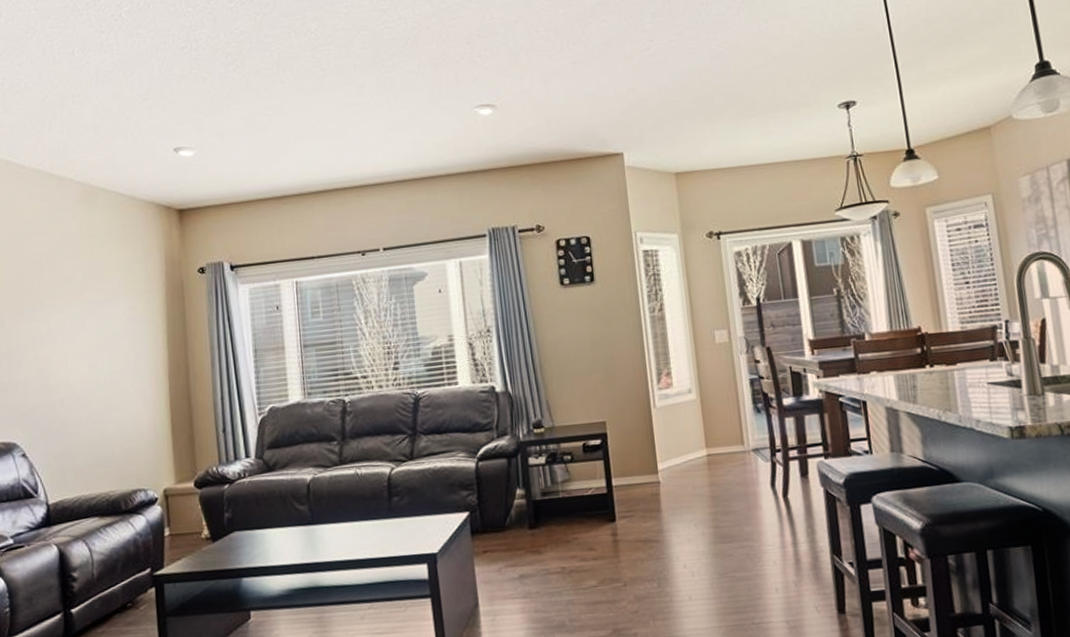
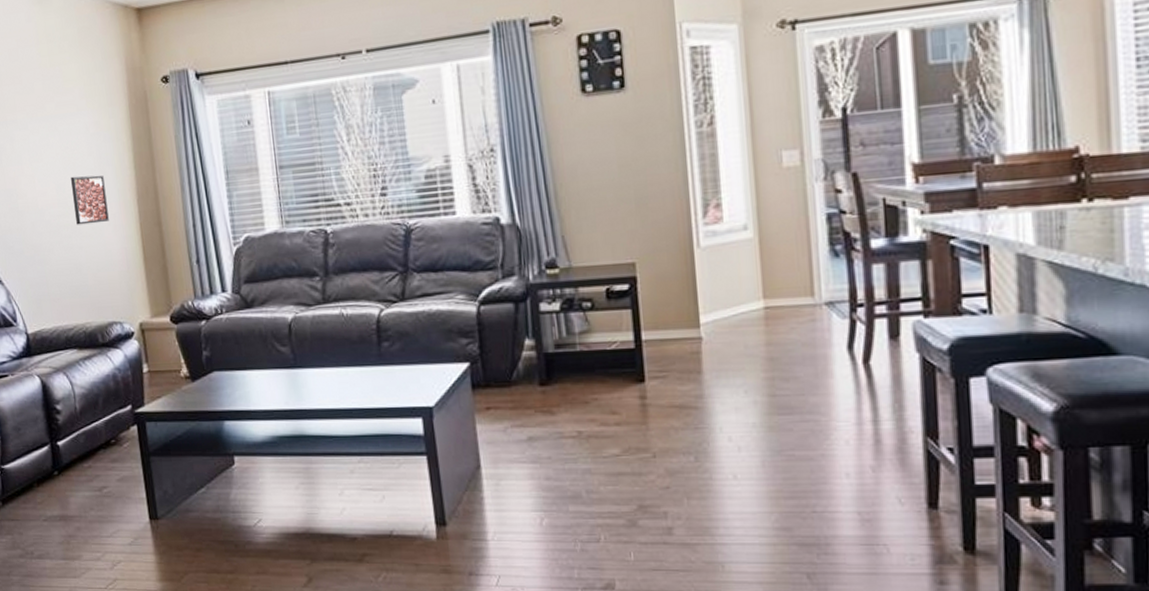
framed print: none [104,354,140,400] -> present [71,175,109,225]

